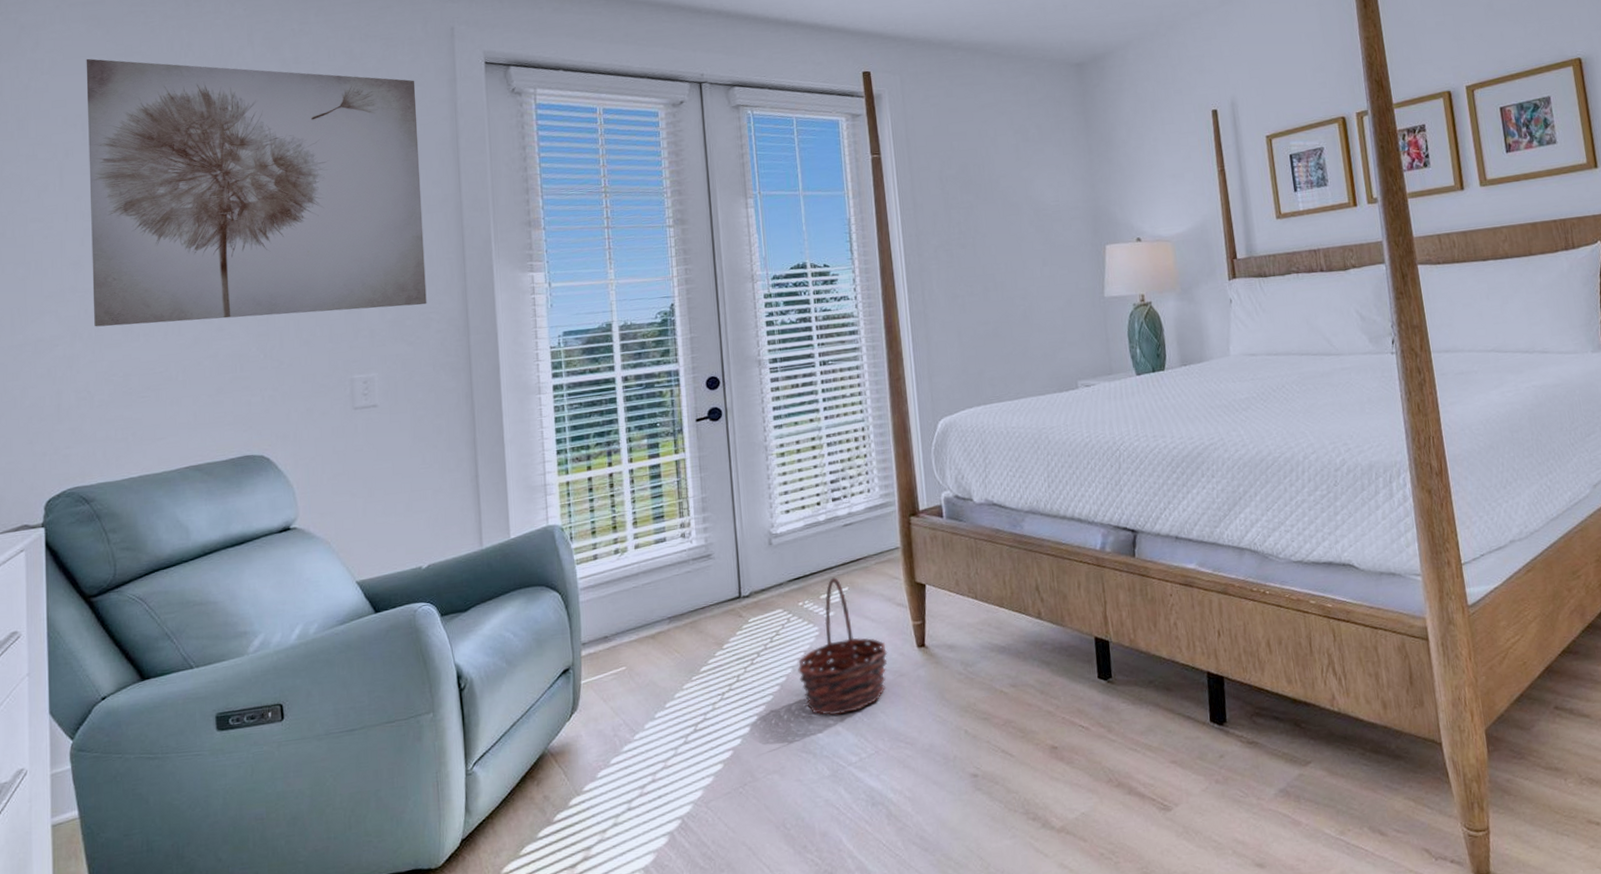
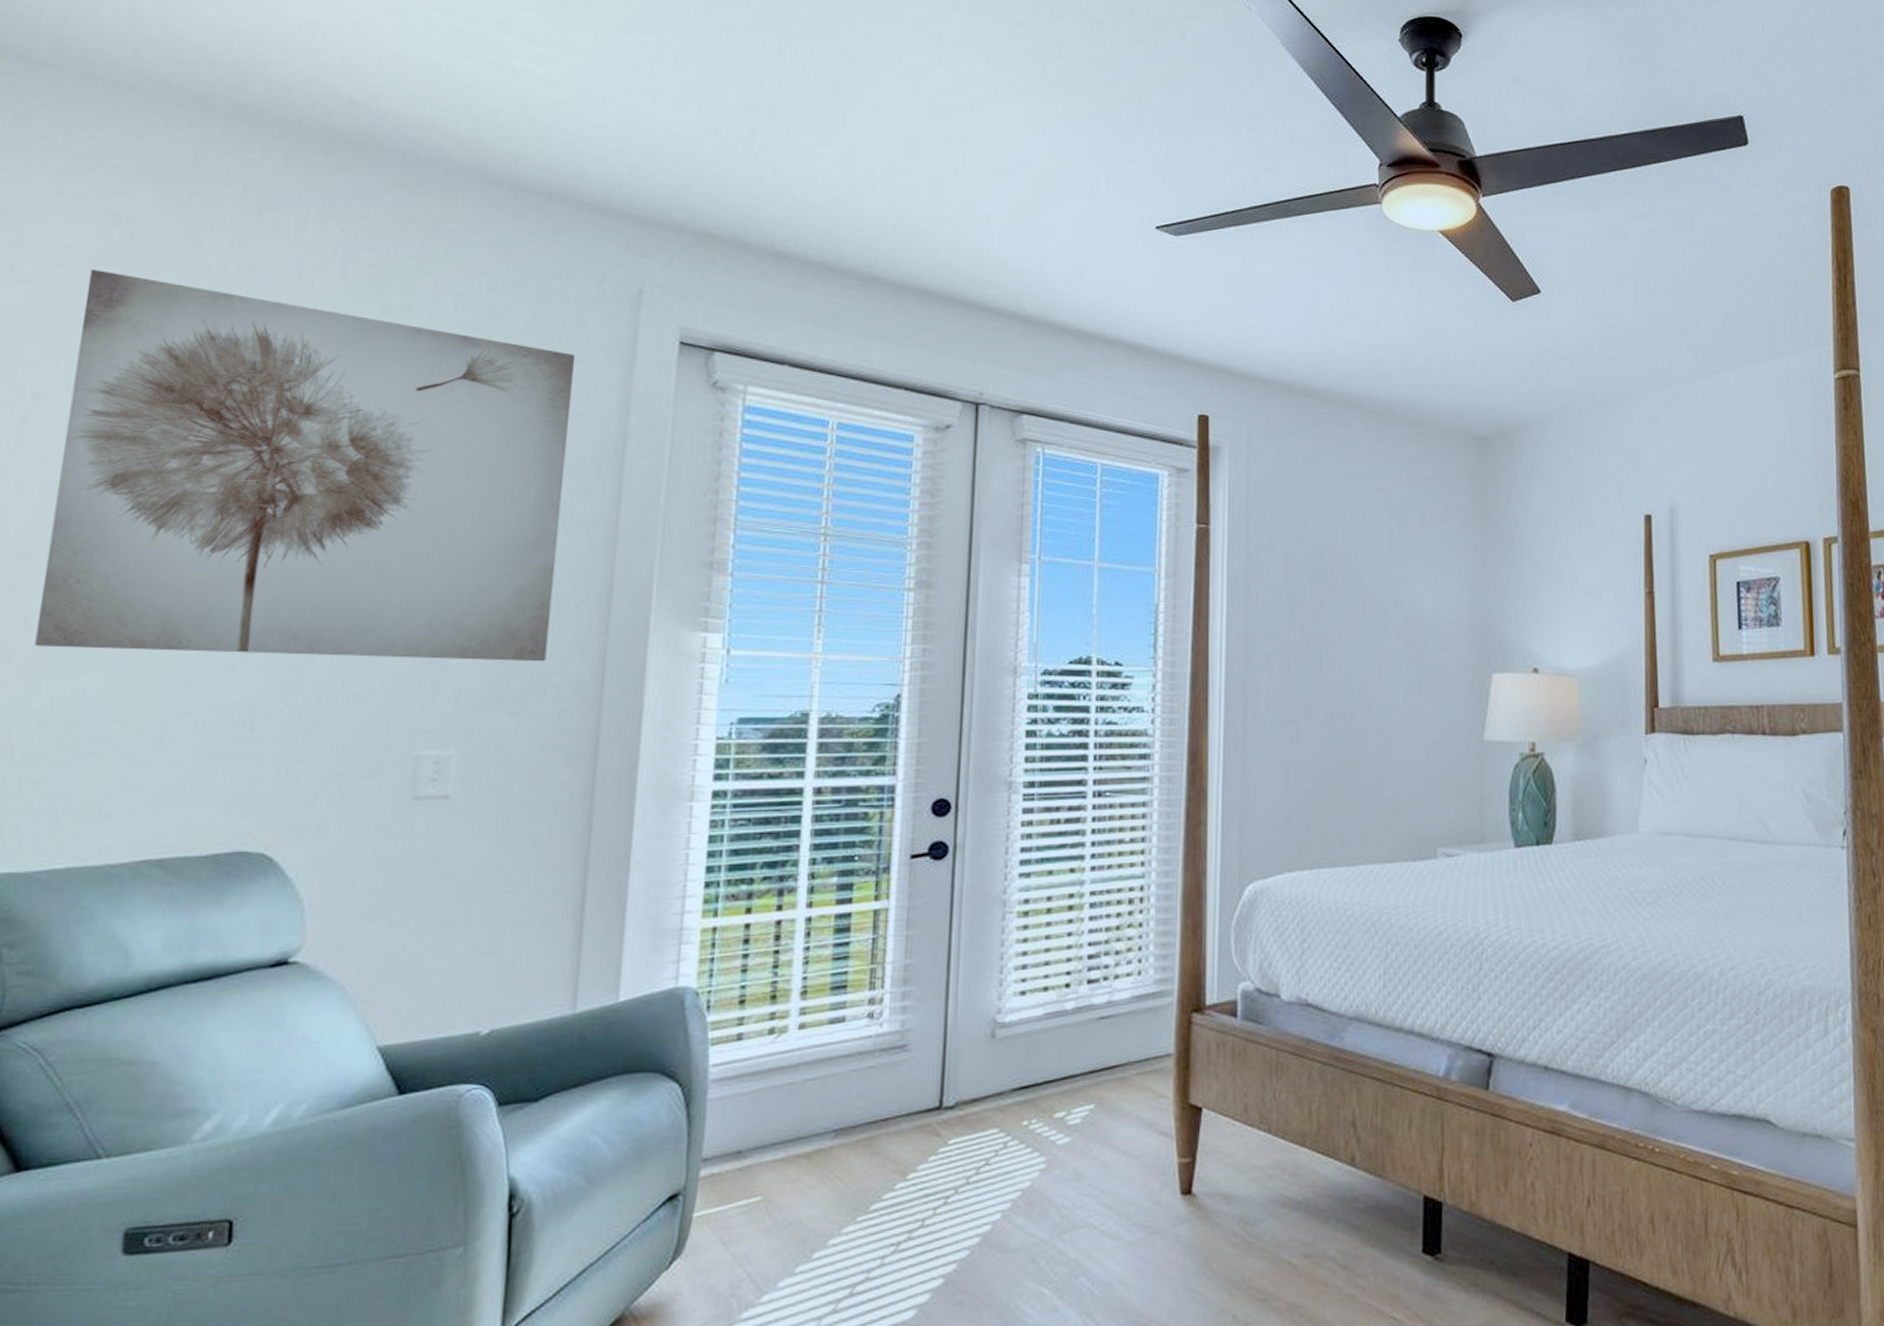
basket: present [798,577,888,715] -> none [1009,1089,1139,1284]

